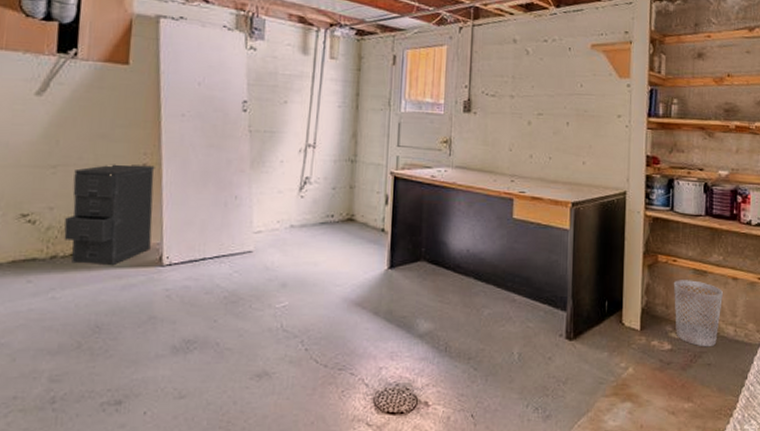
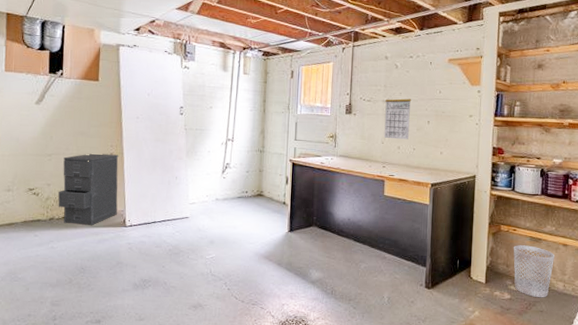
calendar: none [512,87,547,146] -> present [384,94,412,140]

